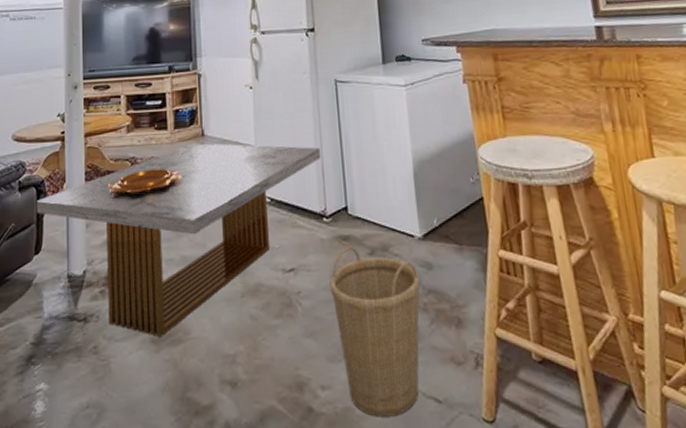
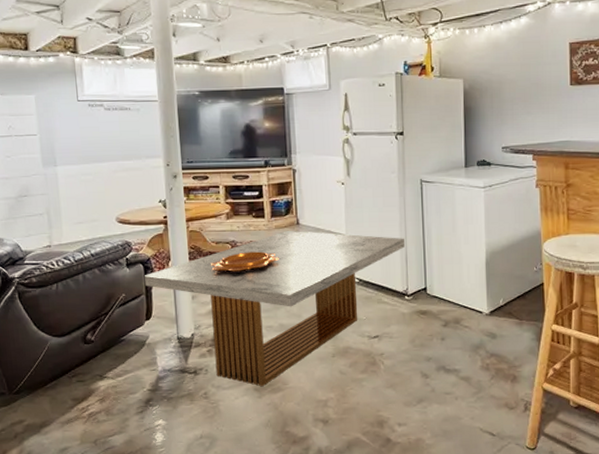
basket: present [329,246,420,417] -> none [408,319,484,446]

